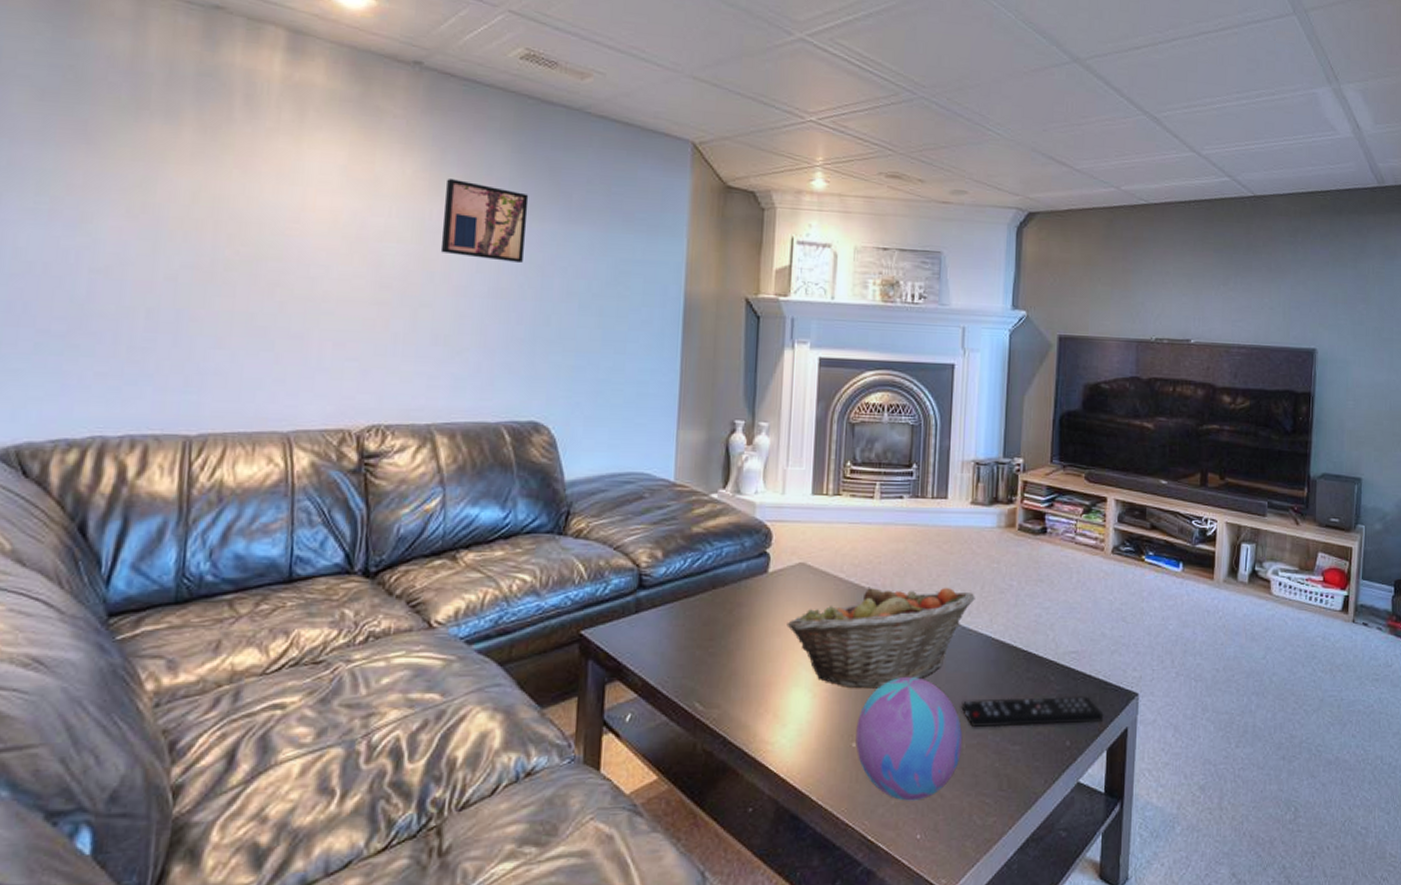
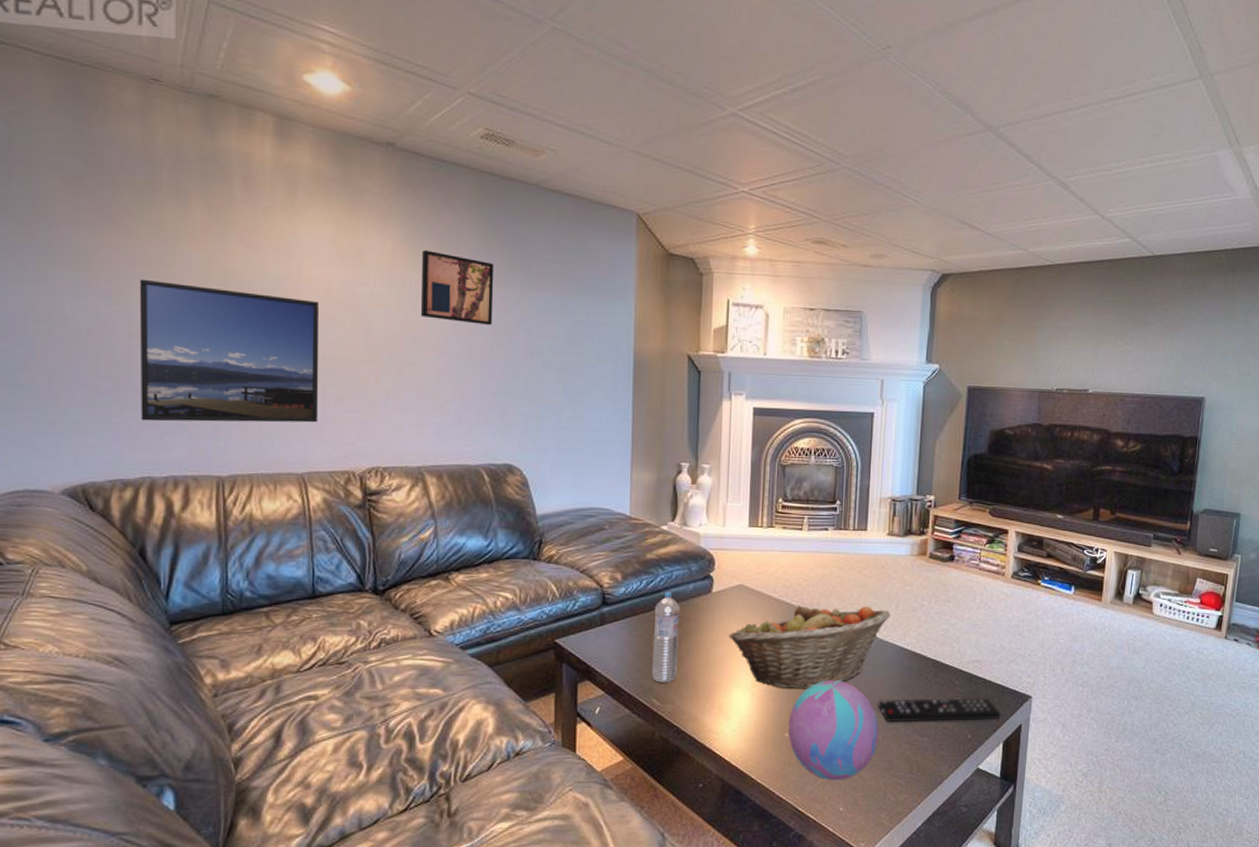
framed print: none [97,206,324,373] -> present [139,279,320,423]
water bottle: none [695,571,731,682] -> present [652,591,680,683]

